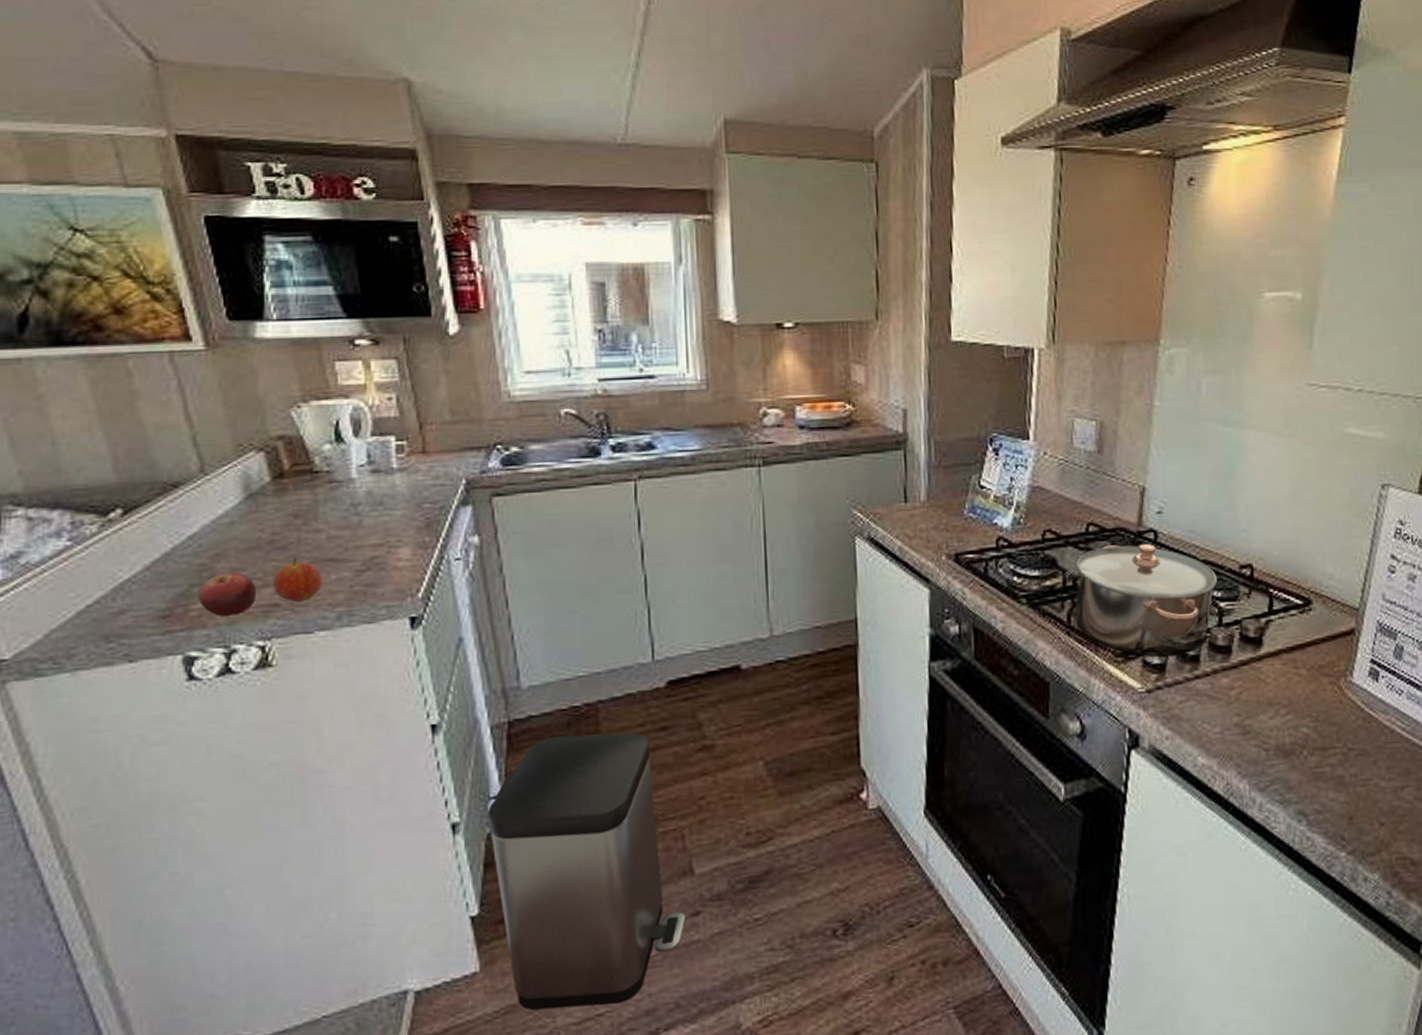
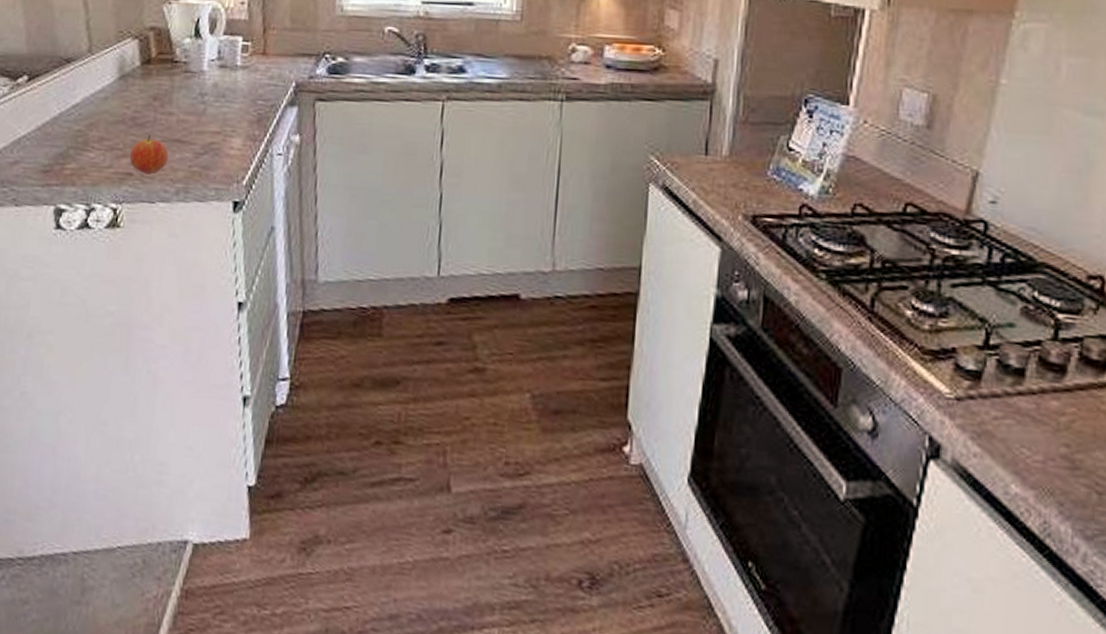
fruit: present [198,571,257,616] -> none [72,140,117,178]
pedal bin: present [487,733,686,1010] -> none [274,332,438,602]
cooking pot: present [1074,543,1217,657] -> none [879,230,1057,366]

